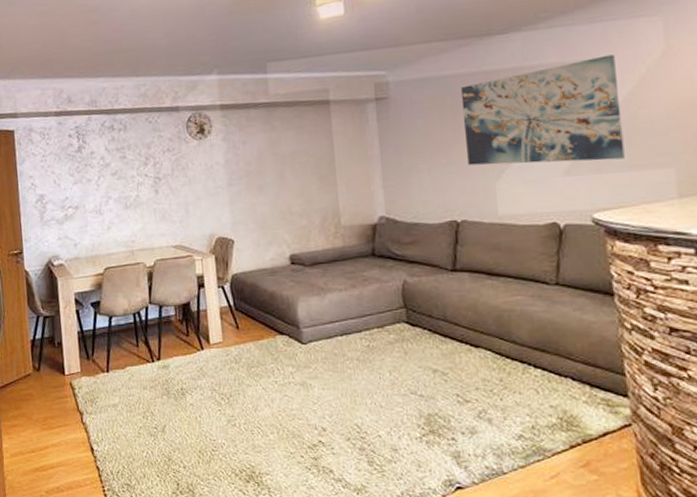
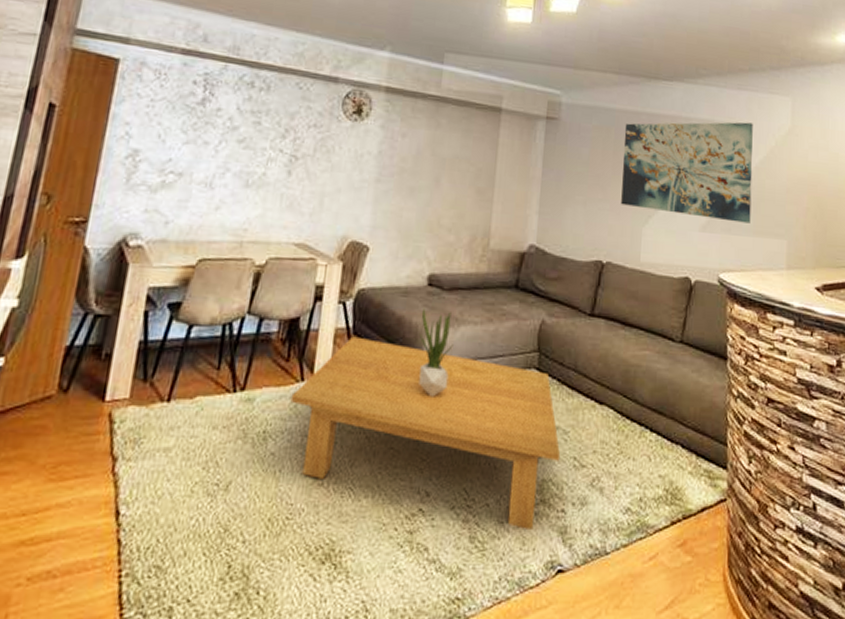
coffee table: none [196,312,443,455] -> present [290,336,561,529]
potted plant: none [291,283,325,354] -> present [419,309,453,397]

